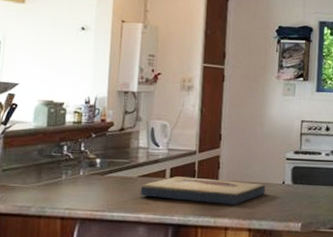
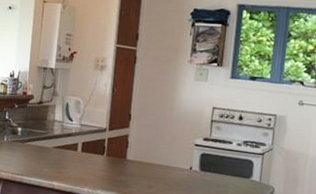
fish fossil: present [140,176,266,204] -> none [54,151,172,184]

